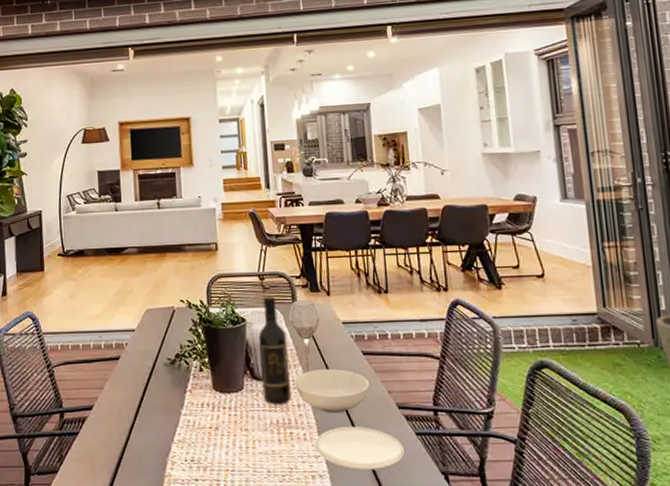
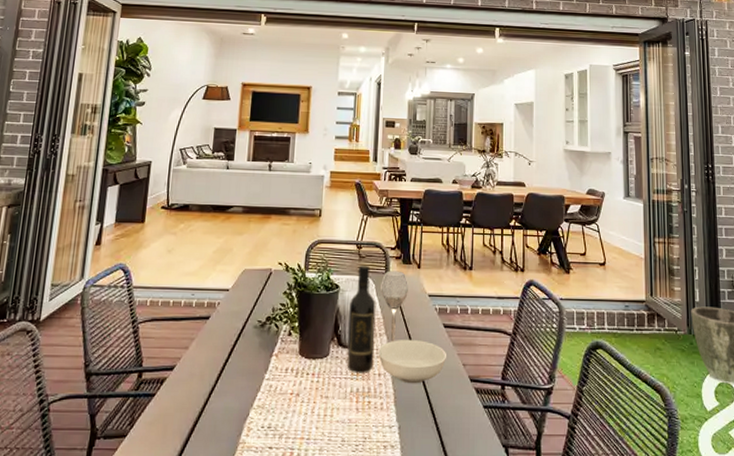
plate: present [314,427,404,470] -> none [389,398,471,442]

